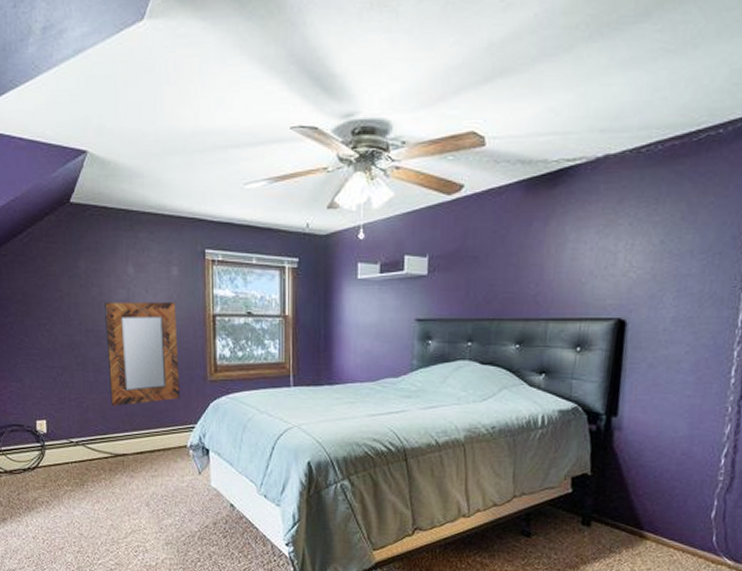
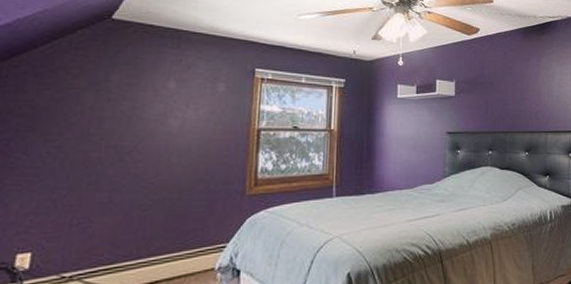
home mirror: present [104,302,180,407] -> none [125,116,219,230]

